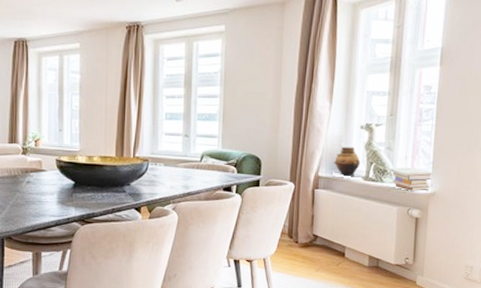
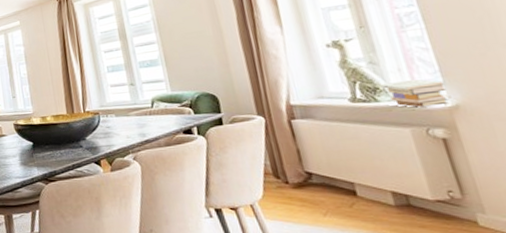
vase: present [334,146,361,176] -> none [305,68,340,101]

